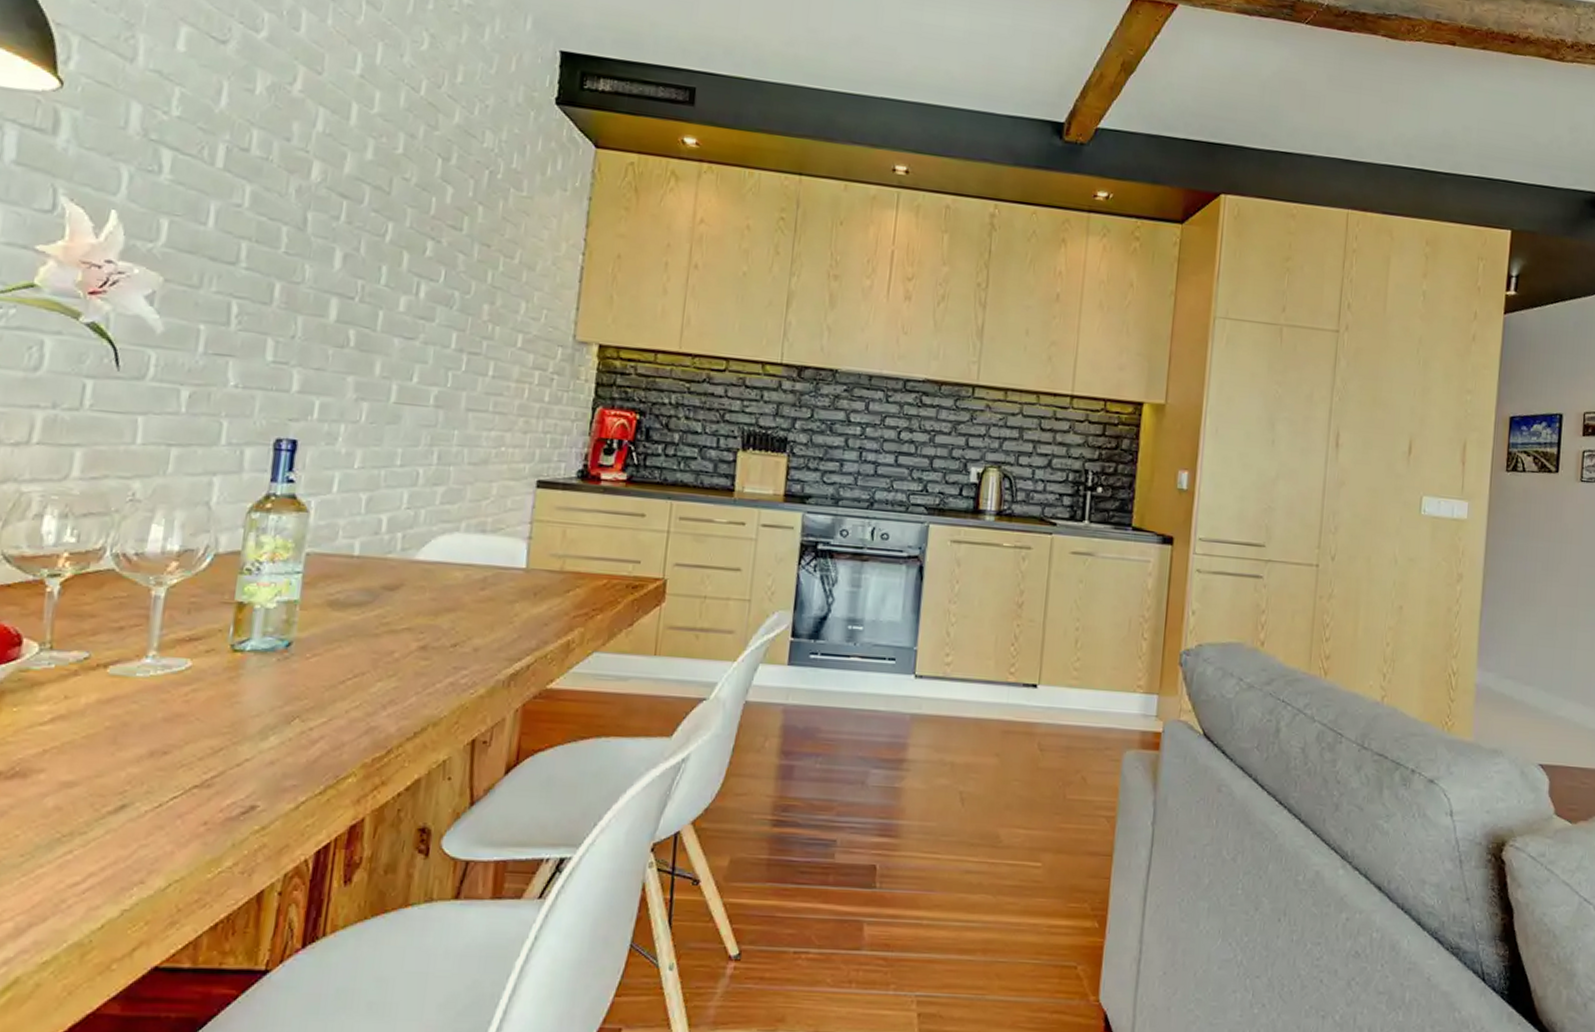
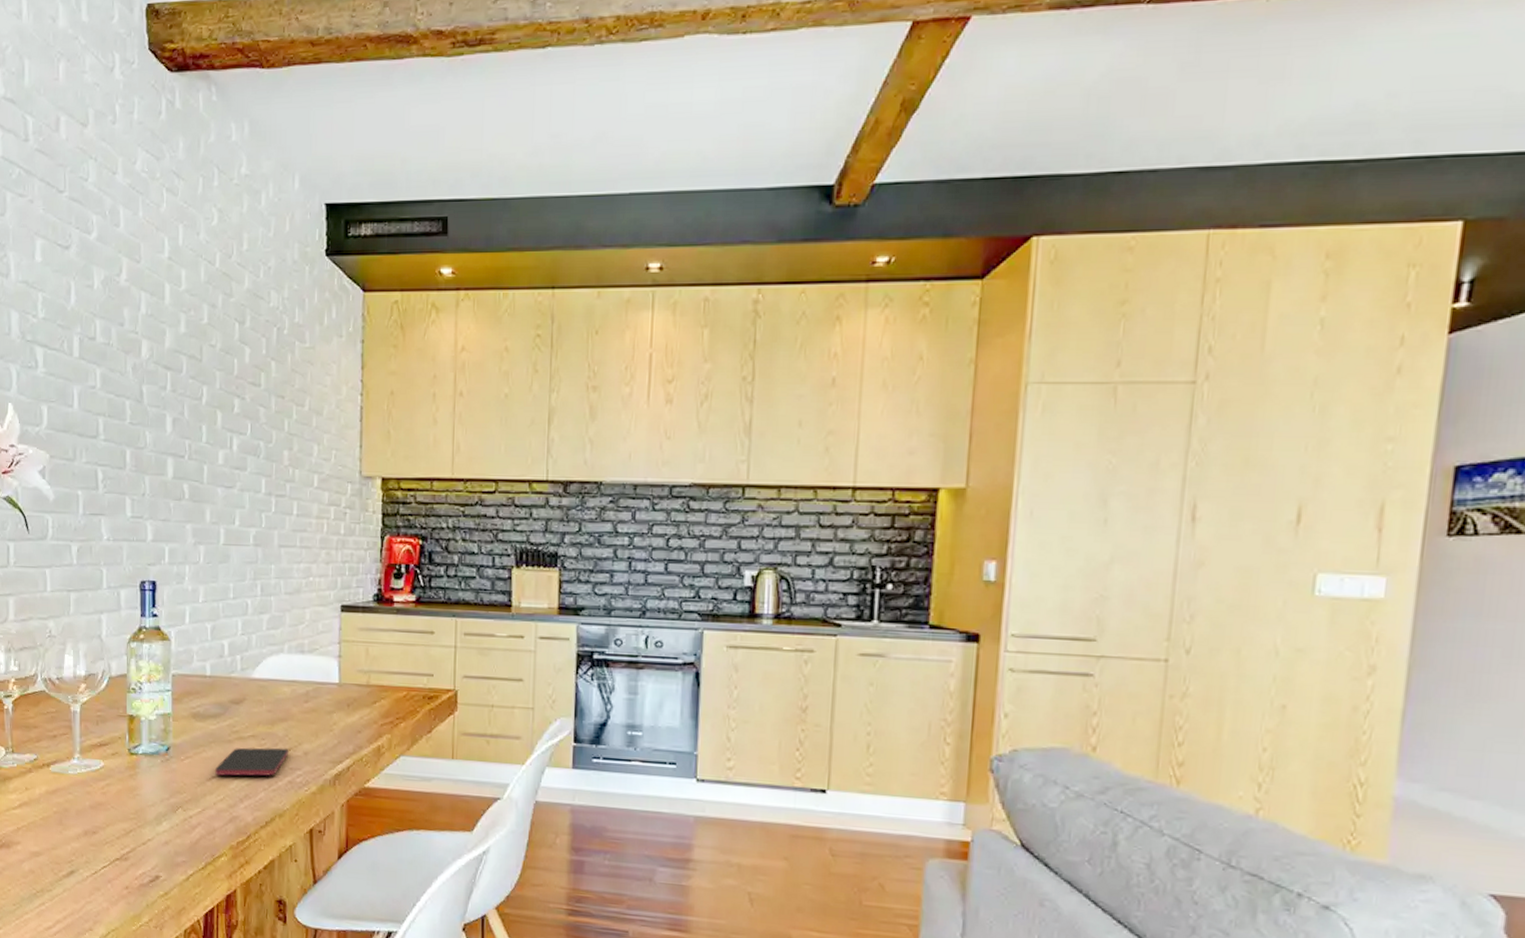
smartphone: none [351,642,454,678] -> present [215,747,288,776]

